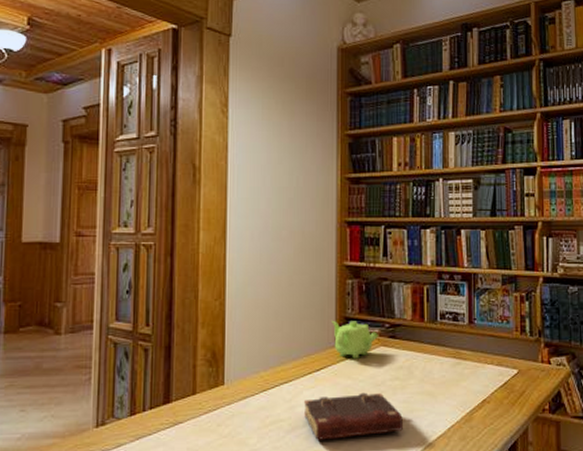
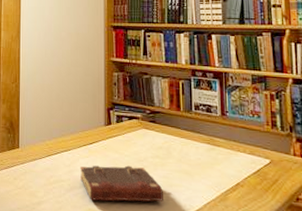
teapot: present [332,320,378,359] -> none [101,104,140,137]

